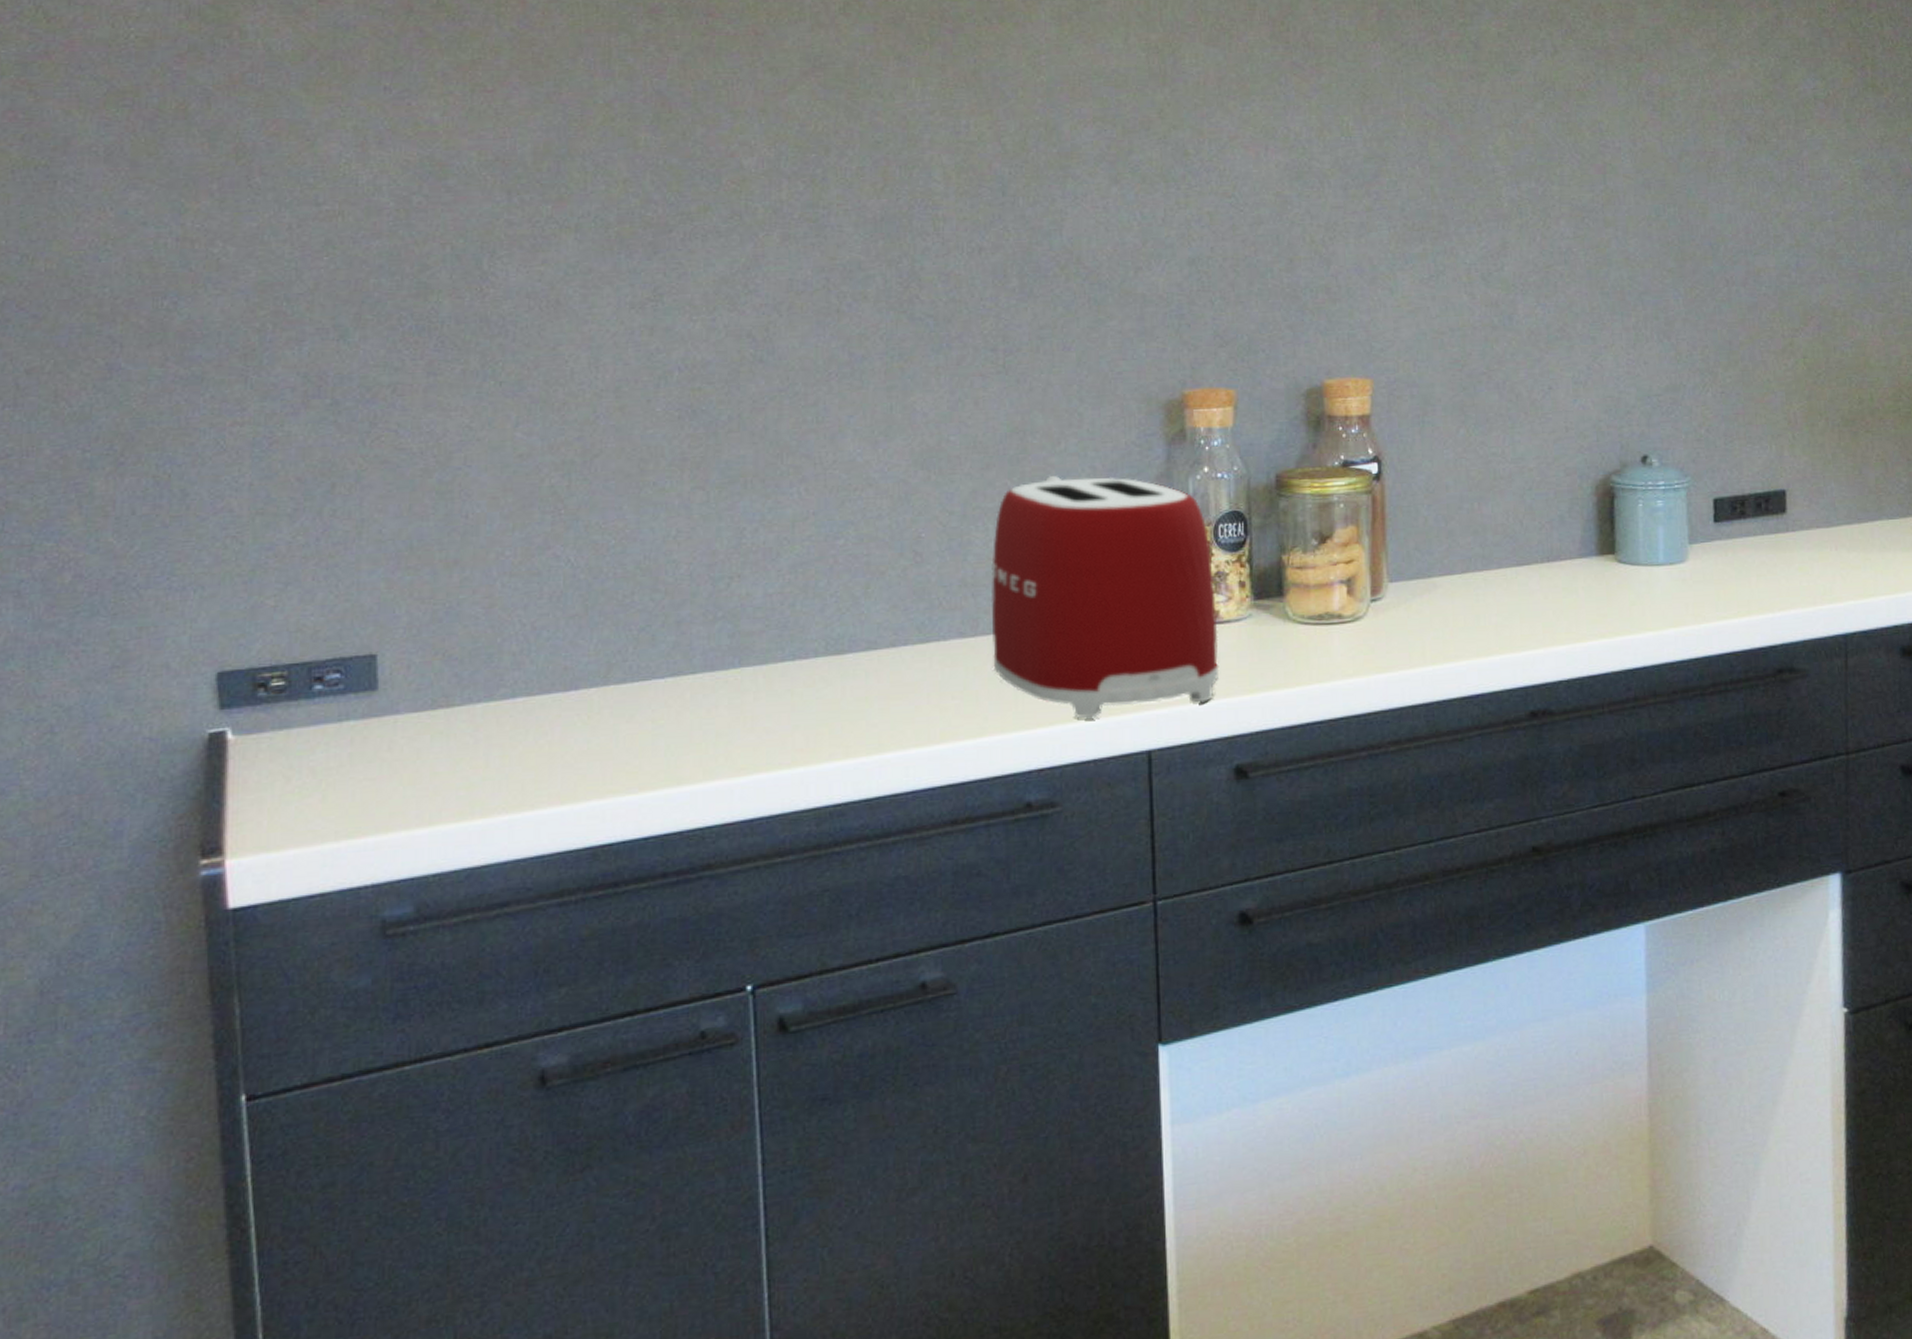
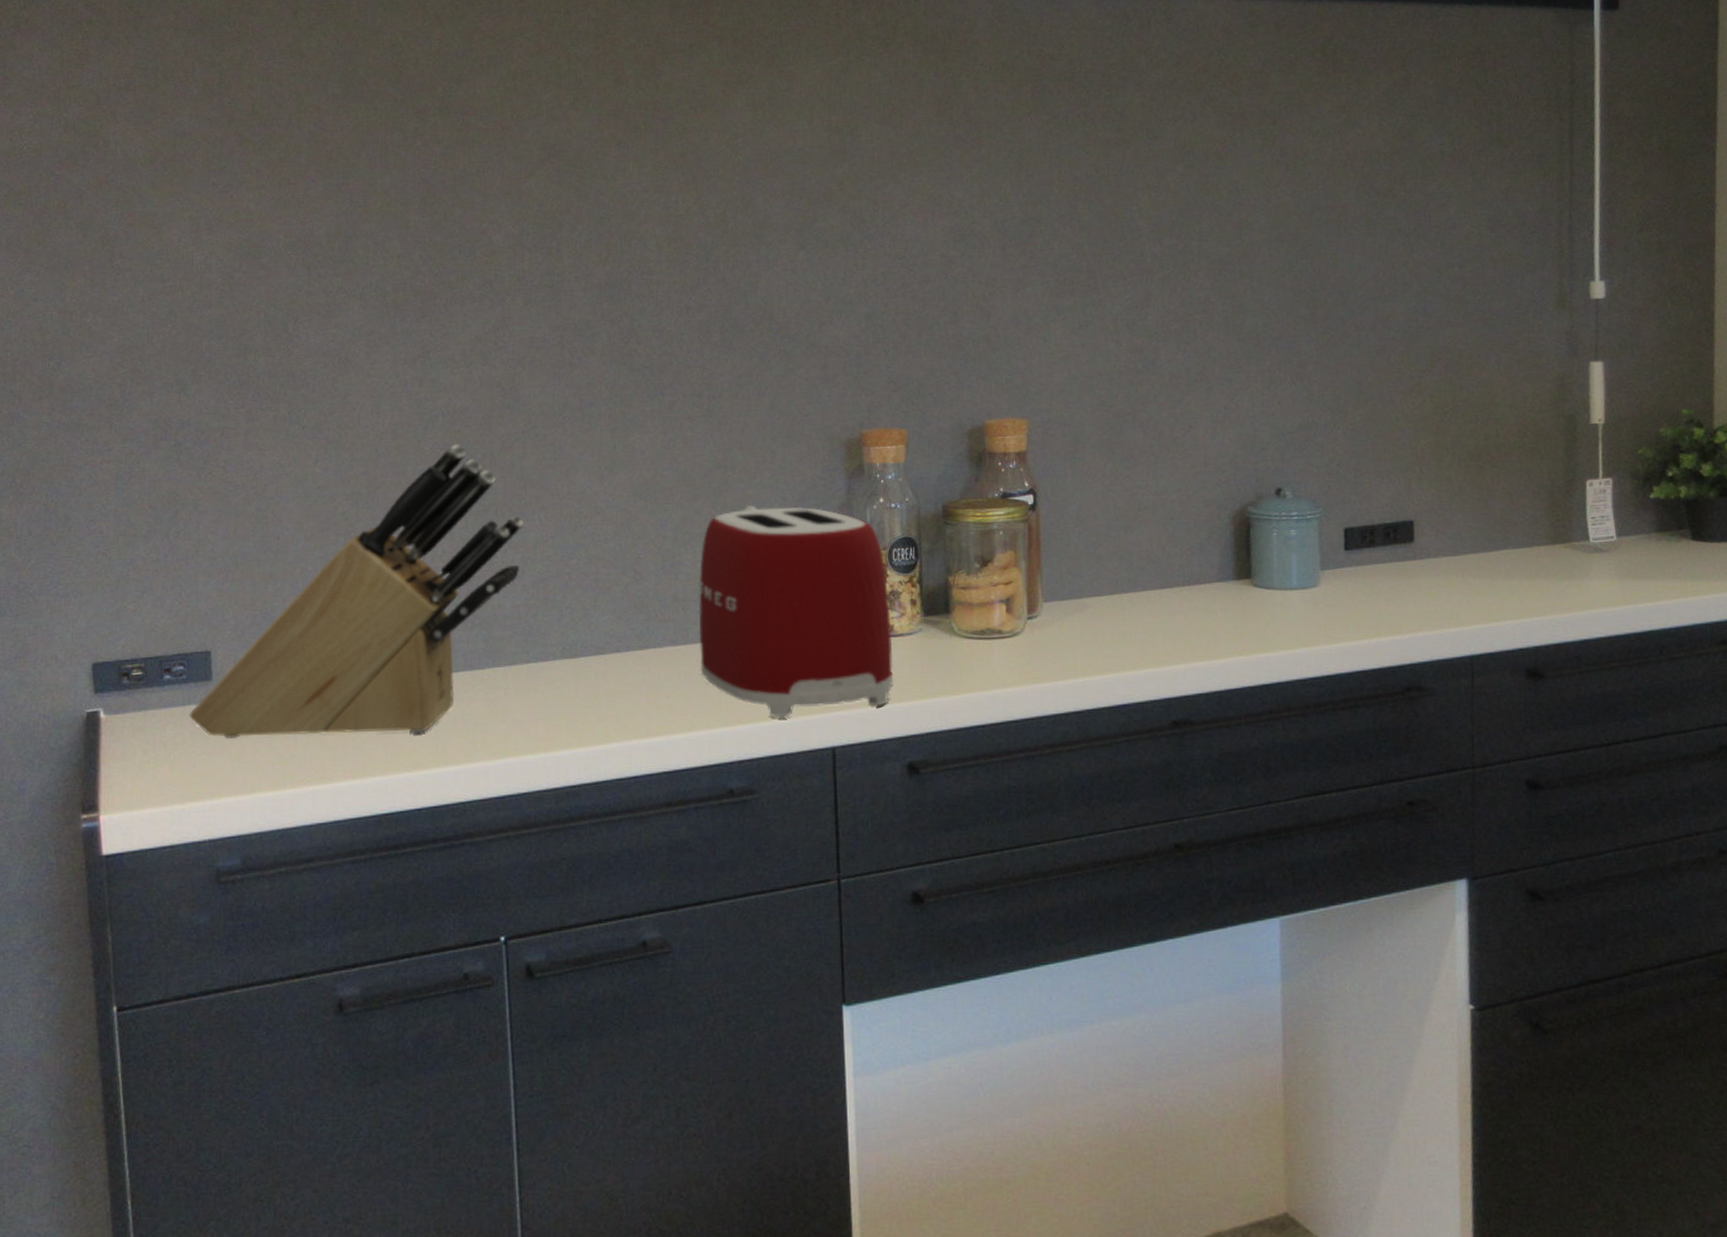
knife block: none [347,404,779,760] -> present [189,444,524,738]

